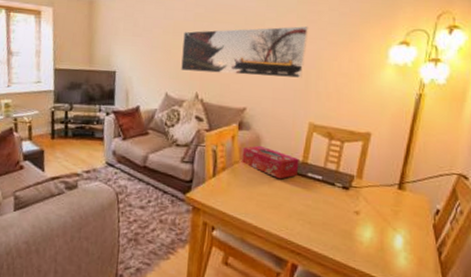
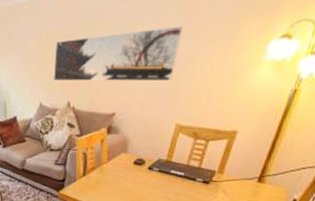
tissue box: present [242,145,299,180] -> none [110,147,164,177]

